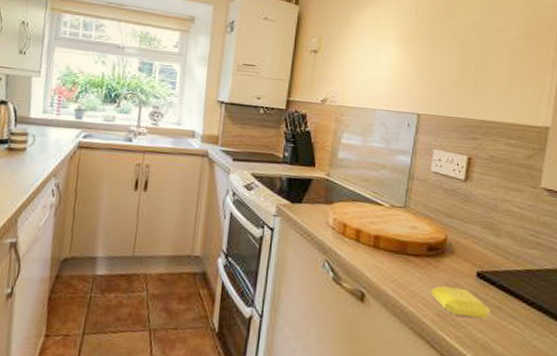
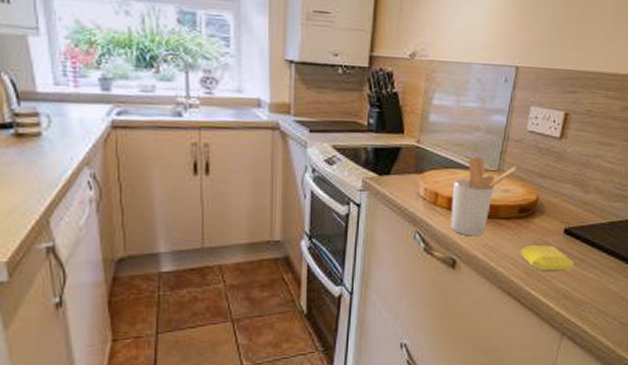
utensil holder: none [358,192,424,271] -> present [450,156,517,237]

